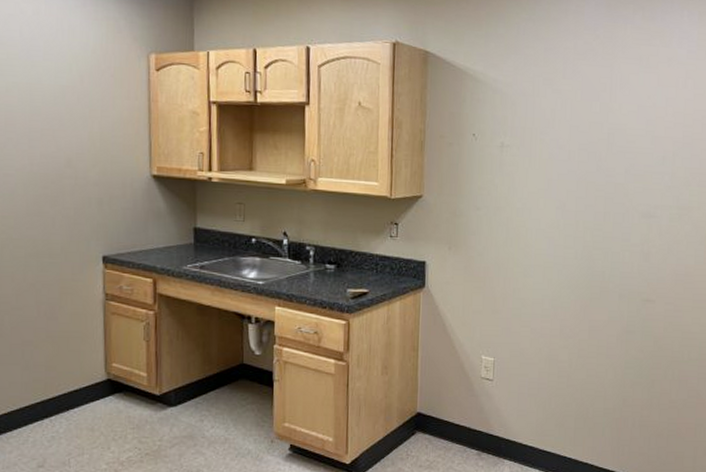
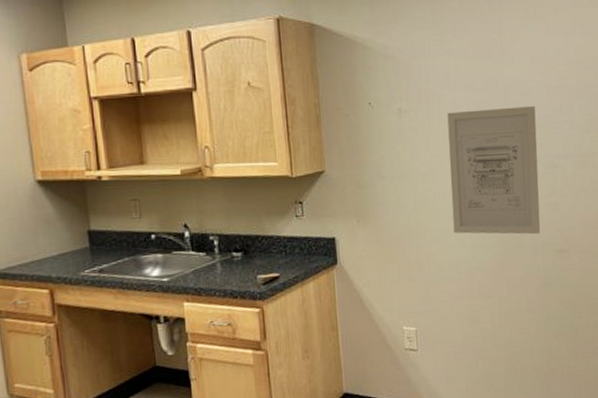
wall art: none [542,151,637,281] -> present [447,106,541,235]

